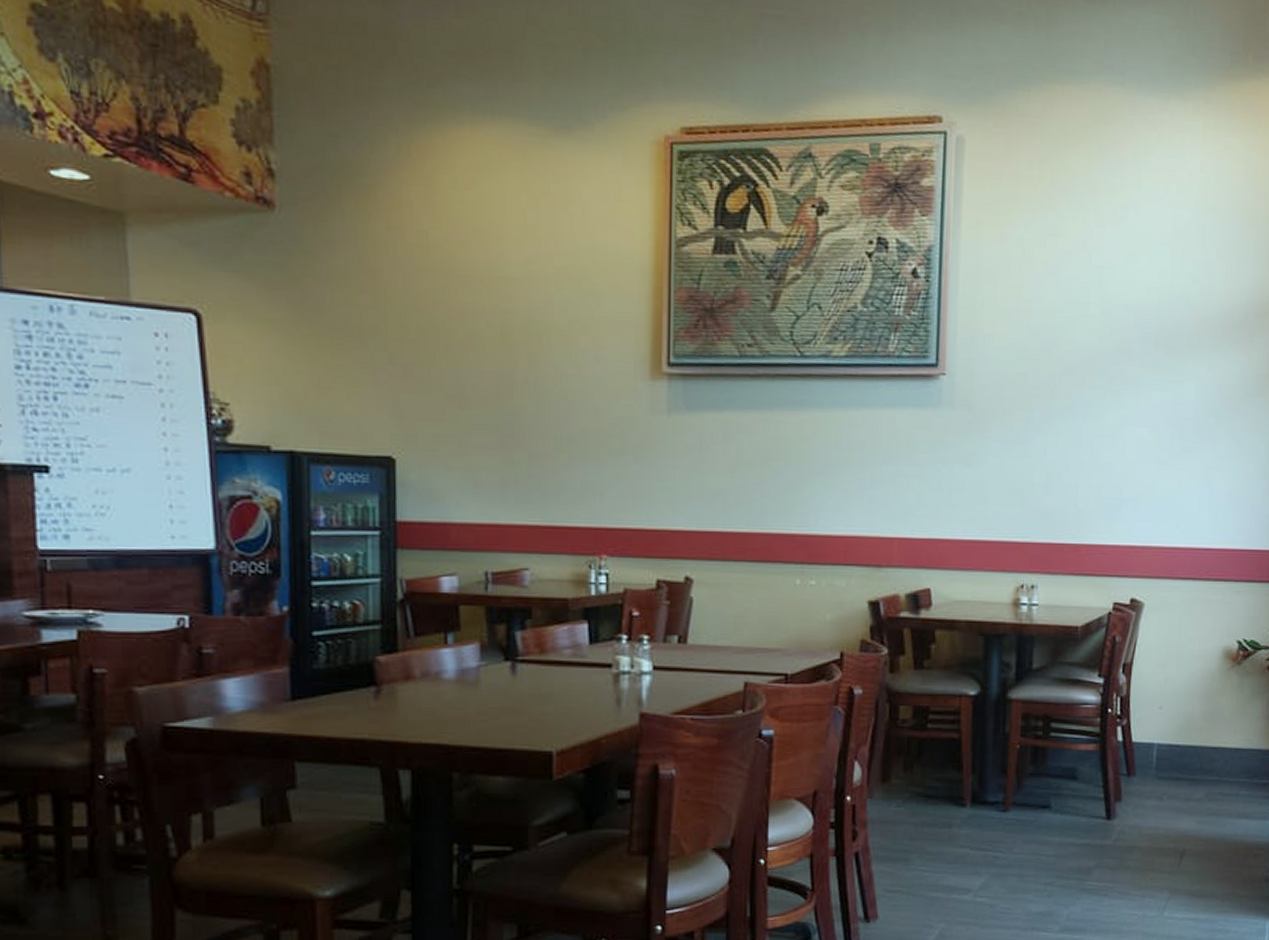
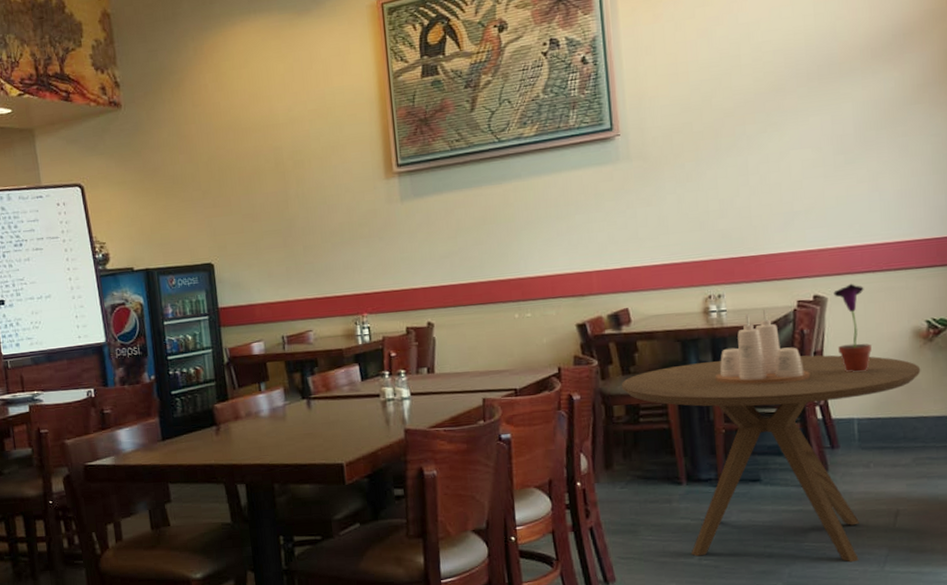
dining table: none [911,664,1226,906] -> present [621,355,921,562]
condiment set: none [1017,608,1116,697] -> present [716,309,810,385]
potted flower: none [1148,589,1182,691] -> present [833,283,872,373]

